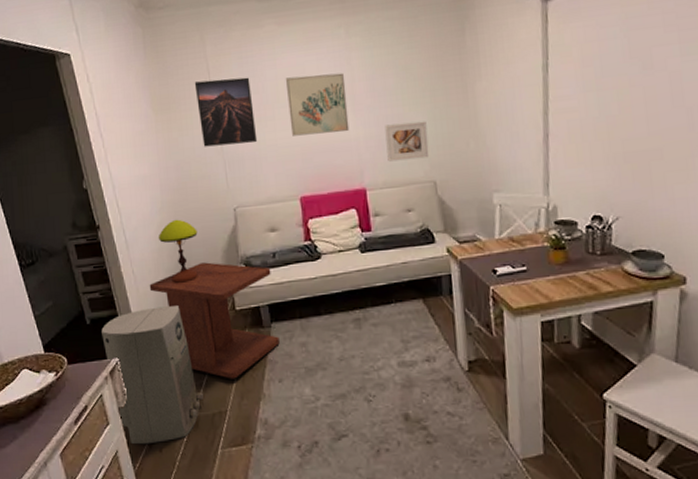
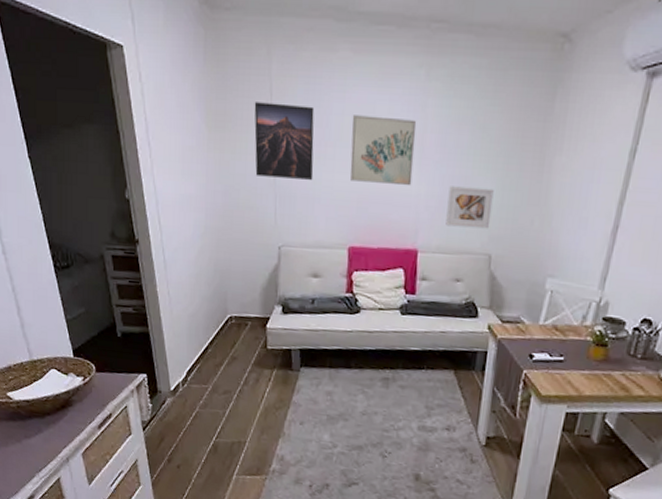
air purifier: present [101,306,203,445] -> none [132,331,225,460]
side table: present [149,262,280,379] -> none [183,296,308,414]
table lamp: present [158,219,254,283] -> none [197,247,291,313]

